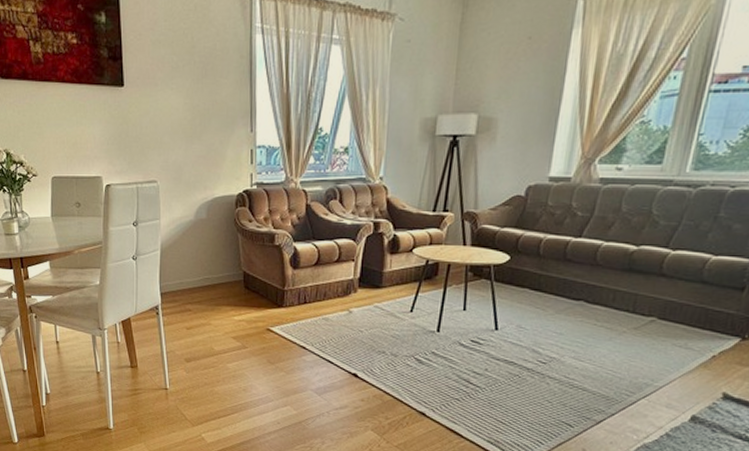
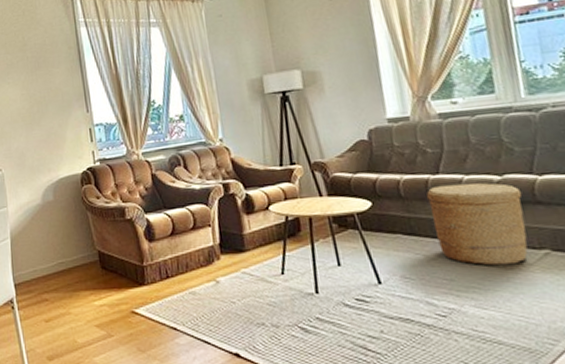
woven basket: none [559,248,651,327] -> present [426,182,528,266]

